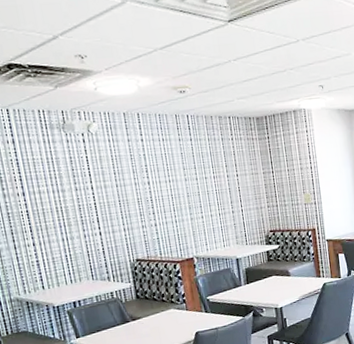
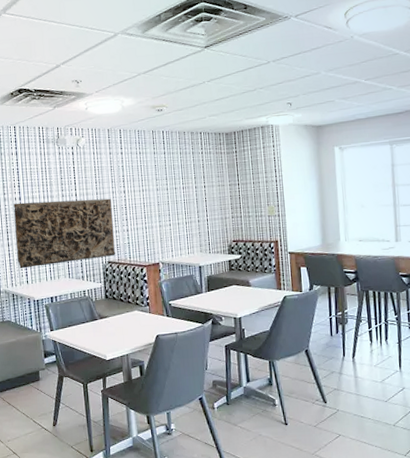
relief panel: none [16,190,144,274] -> present [13,198,116,269]

